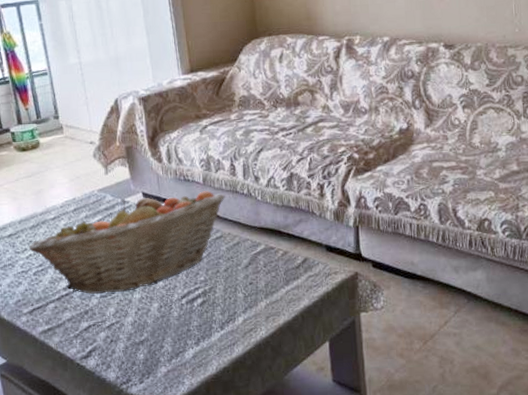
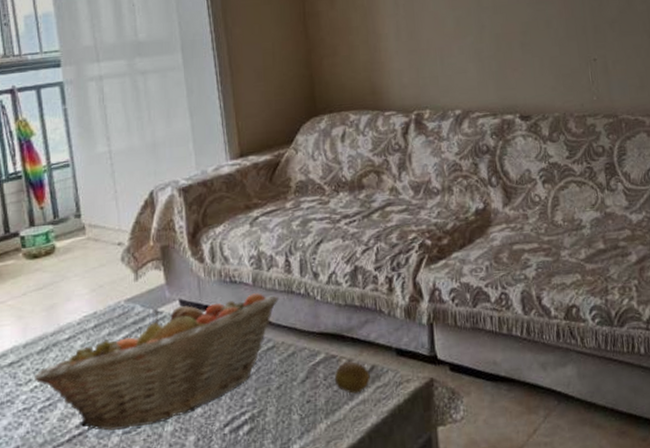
fruit: none [273,253,303,280] -> present [335,361,370,394]

